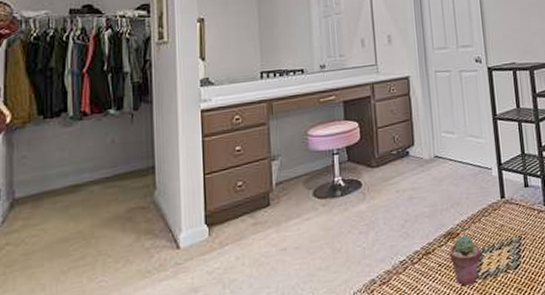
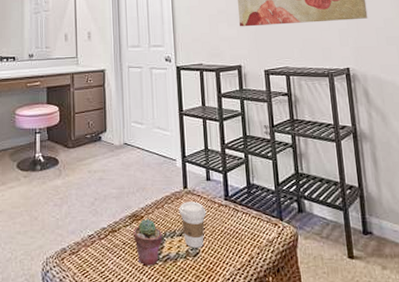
coffee cup: none [496,211,526,260] -> present [178,201,207,248]

